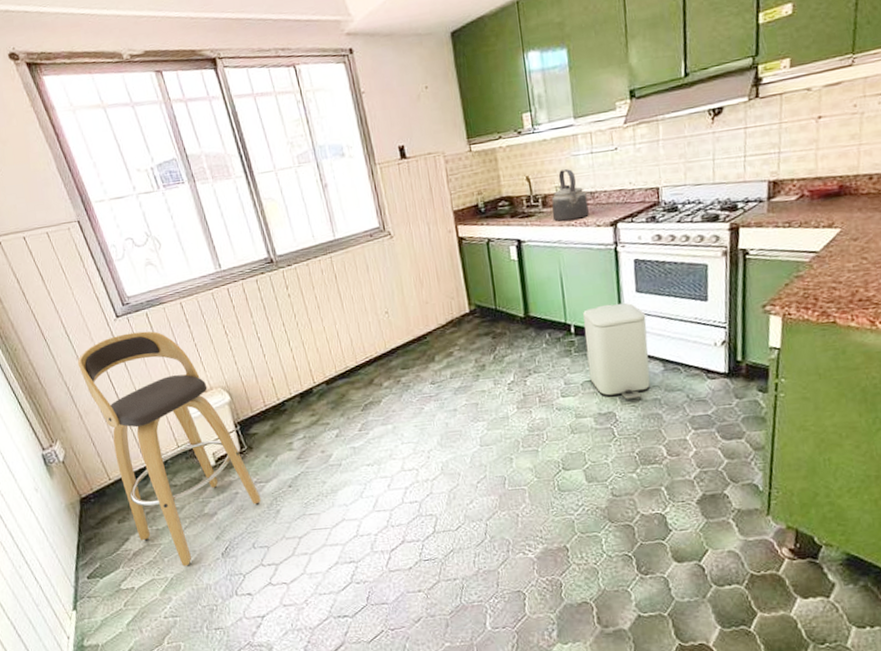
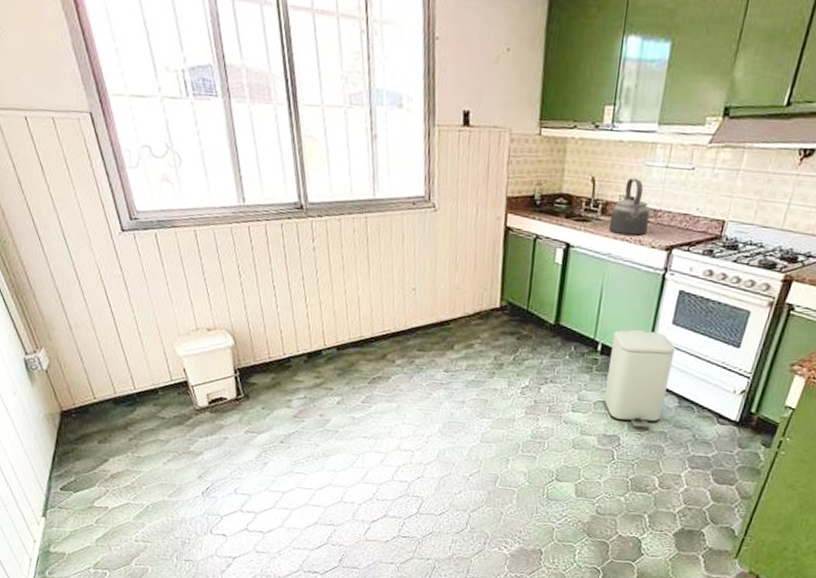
bar stool: present [77,331,262,567] -> none [72,250,251,498]

